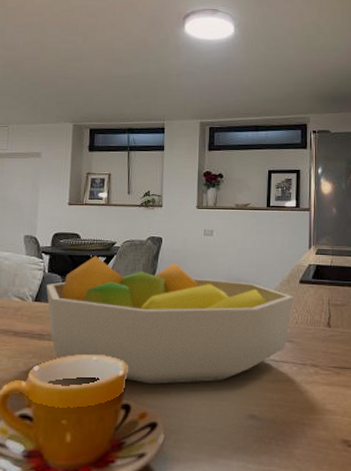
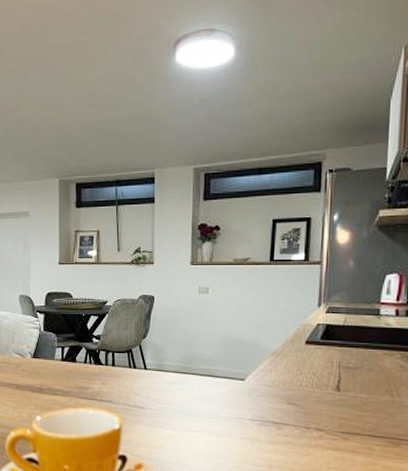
fruit bowl: present [46,255,294,384] -> none [42,314,299,440]

